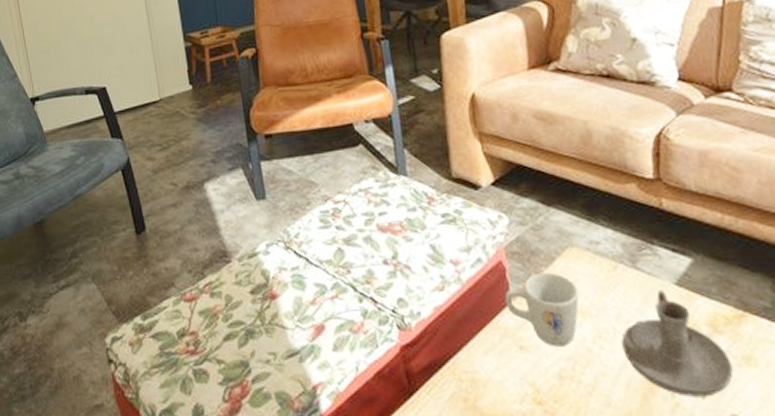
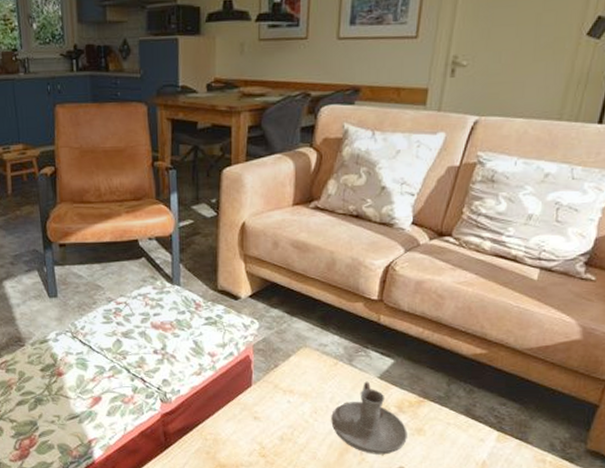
mug: present [504,272,580,347] -> none [247,365,305,418]

